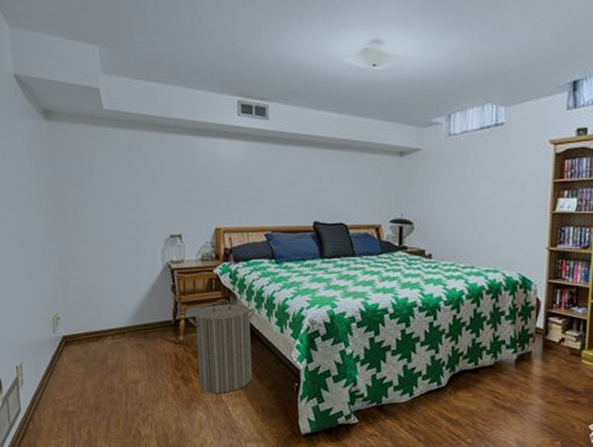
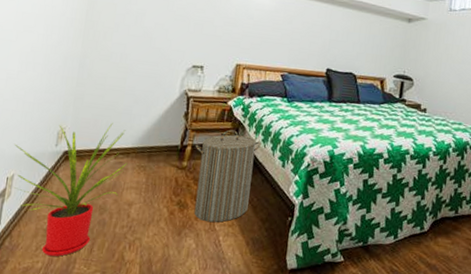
house plant: none [15,303,125,437] -> present [13,122,128,257]

